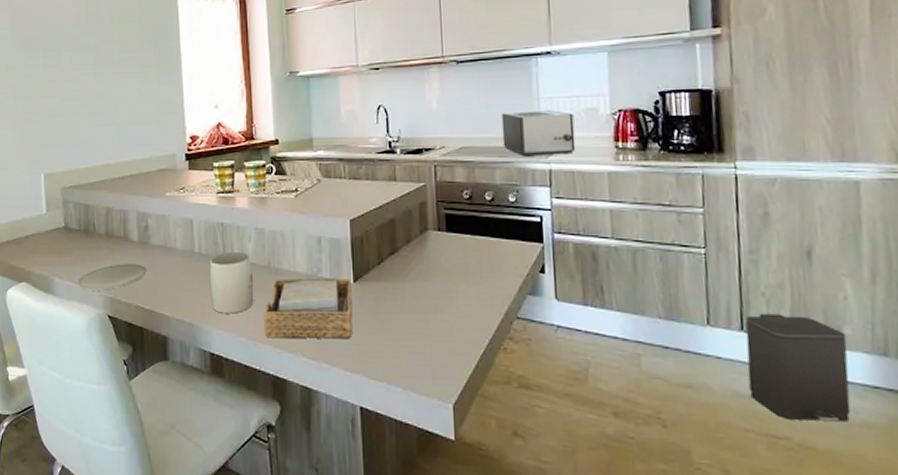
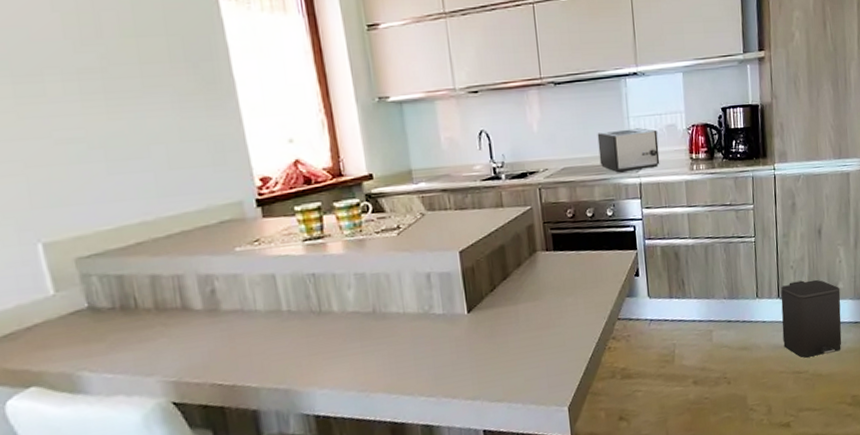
plate: present [76,264,147,291] -> none [119,335,222,380]
mug: present [209,252,254,314] -> none [301,302,361,372]
napkin holder: present [264,278,353,339] -> none [374,310,471,386]

